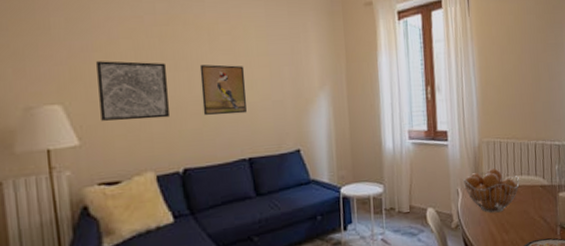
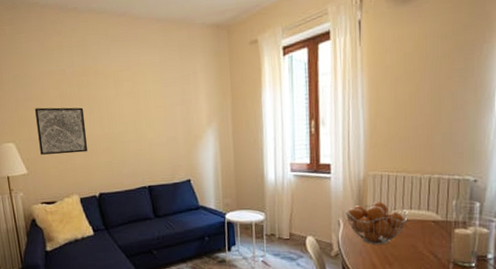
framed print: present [199,64,247,116] -> none [108,107,146,150]

